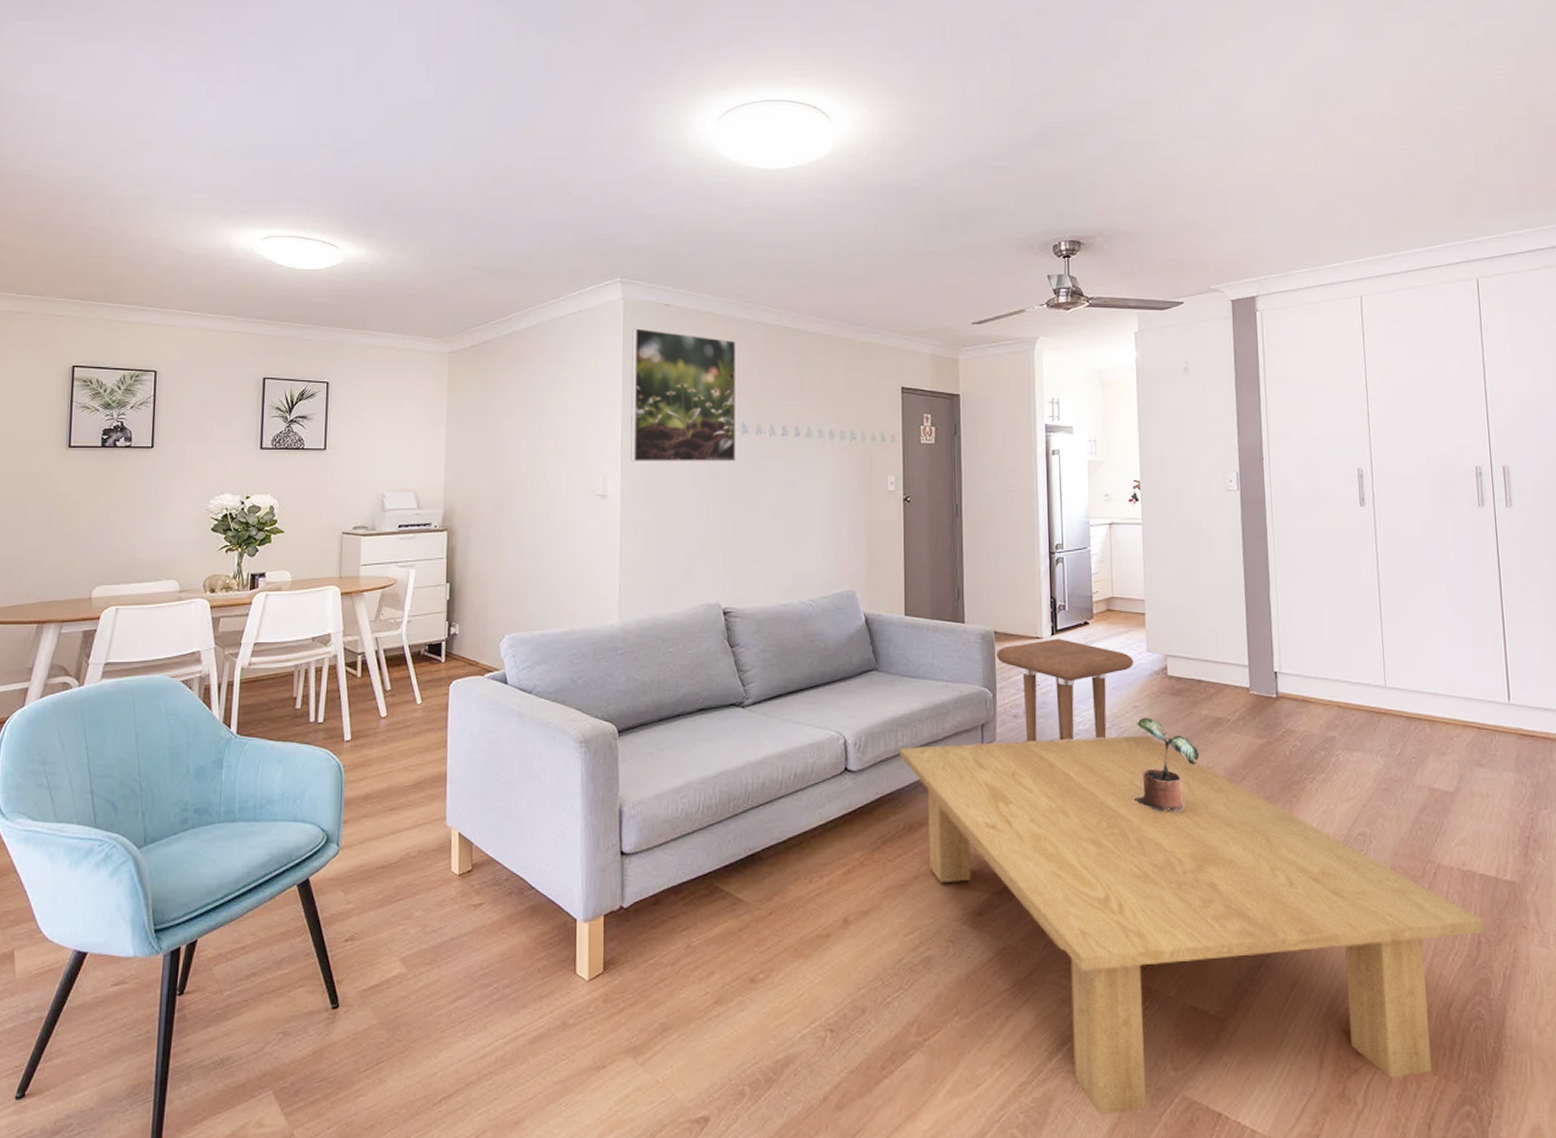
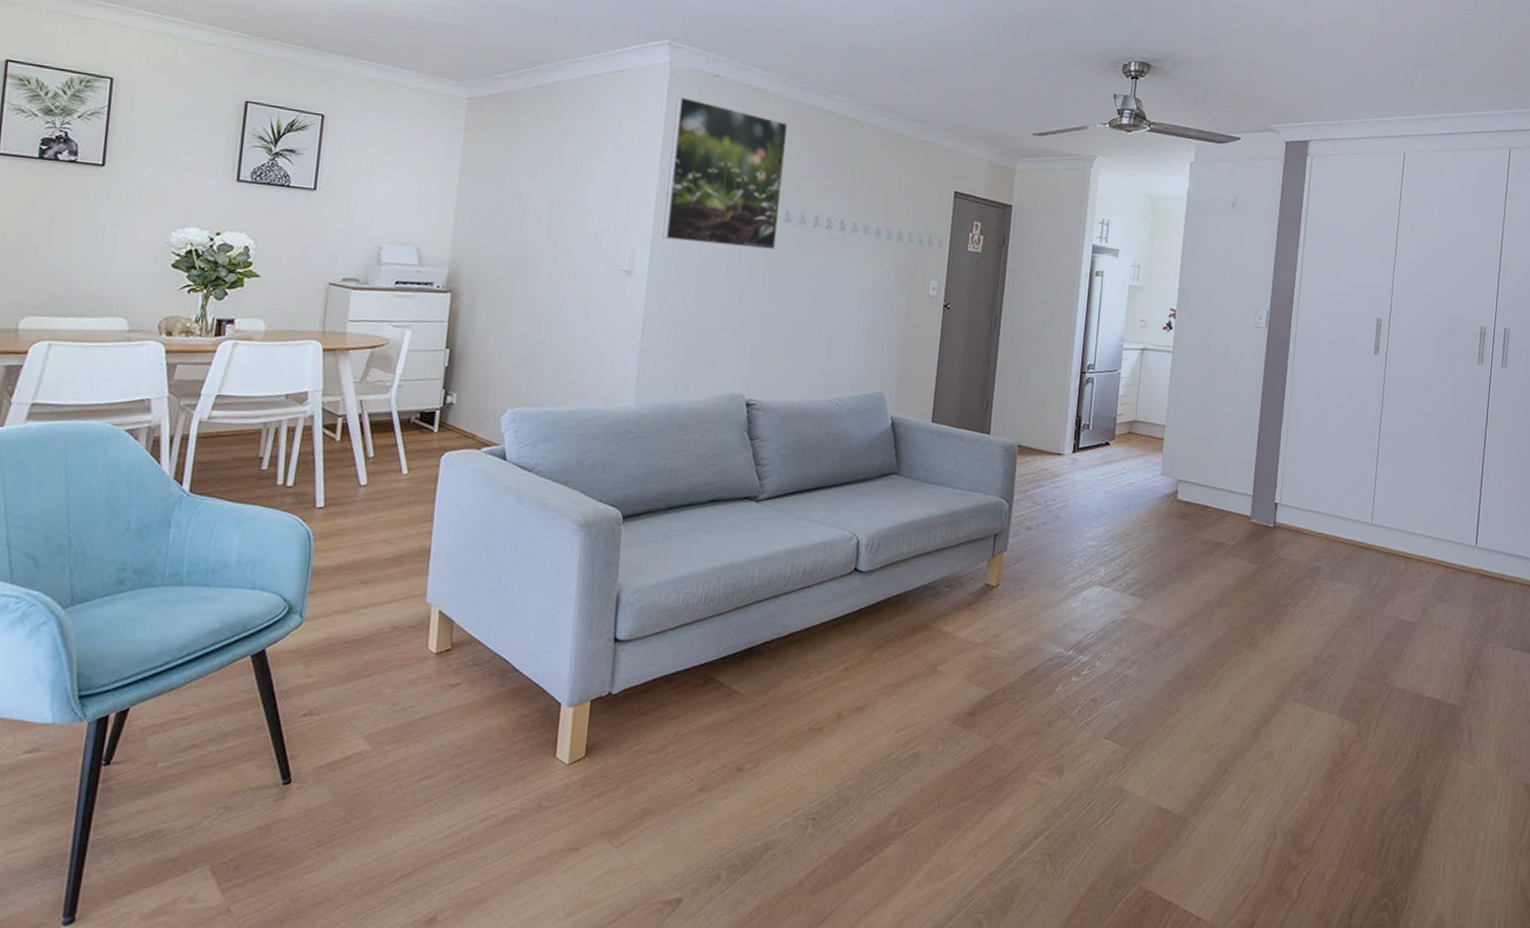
coffee table: present [899,735,1486,1115] -> none [910,551,1425,902]
side table: present [997,638,1134,742] -> none [1017,456,1148,556]
potted plant: present [1133,717,1199,812] -> none [1130,537,1196,628]

